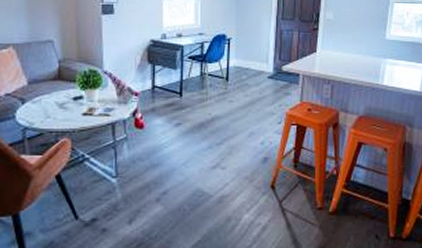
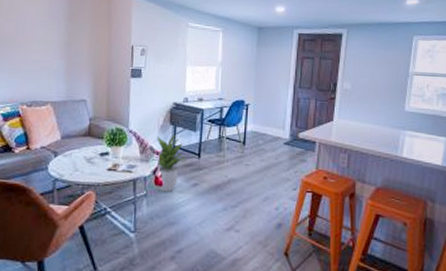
potted plant: none [134,74,167,134] -> present [157,135,186,192]

